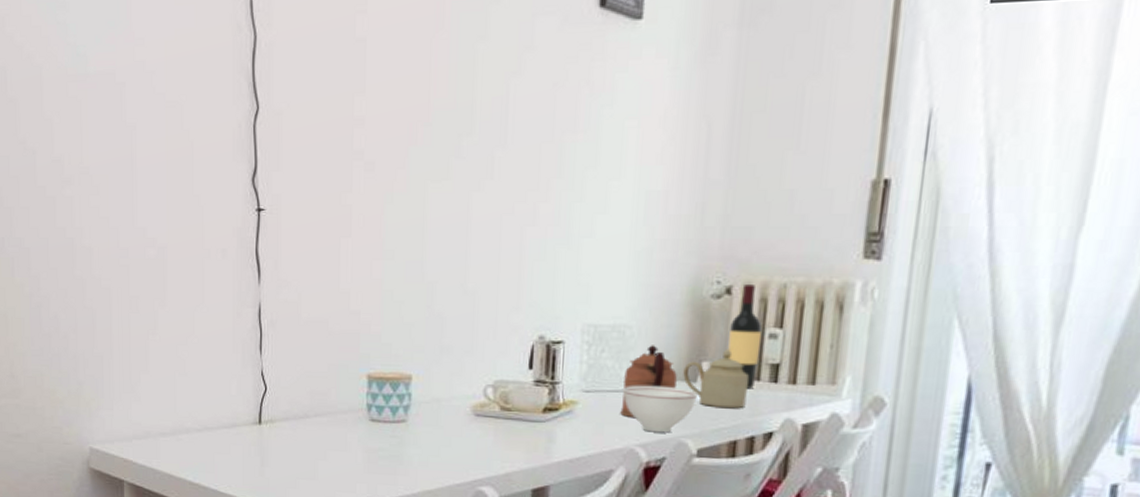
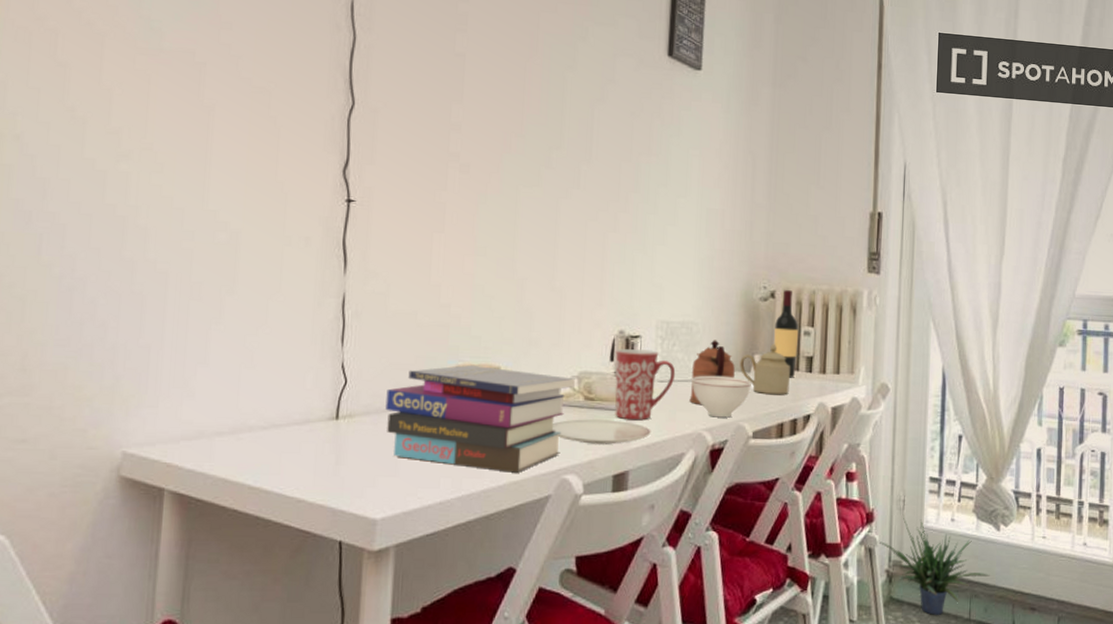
books: none [303,372,491,482] -> present [385,364,576,473]
plate: none [467,430,575,458] -> present [552,419,651,444]
mug: none [534,356,604,433] -> present [614,349,676,420]

